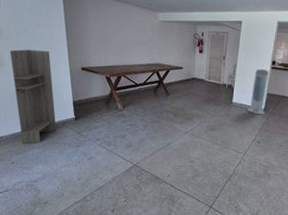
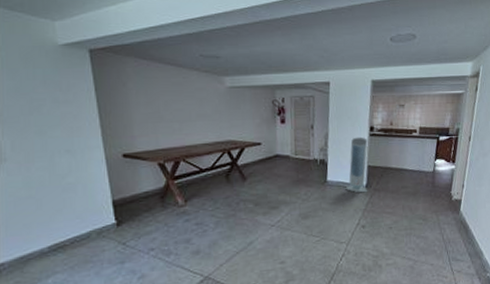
shelf: present [9,49,57,144] -> none [12,135,90,270]

